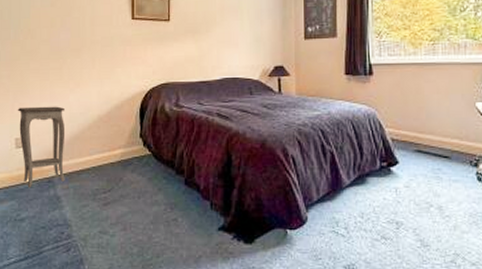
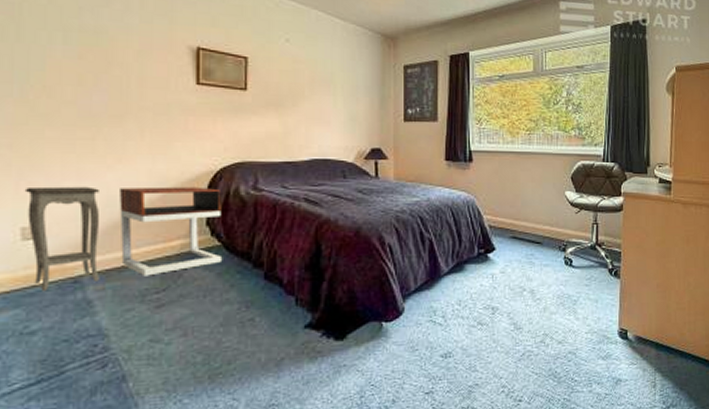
nightstand: none [78,105,151,179] -> present [119,186,222,276]

